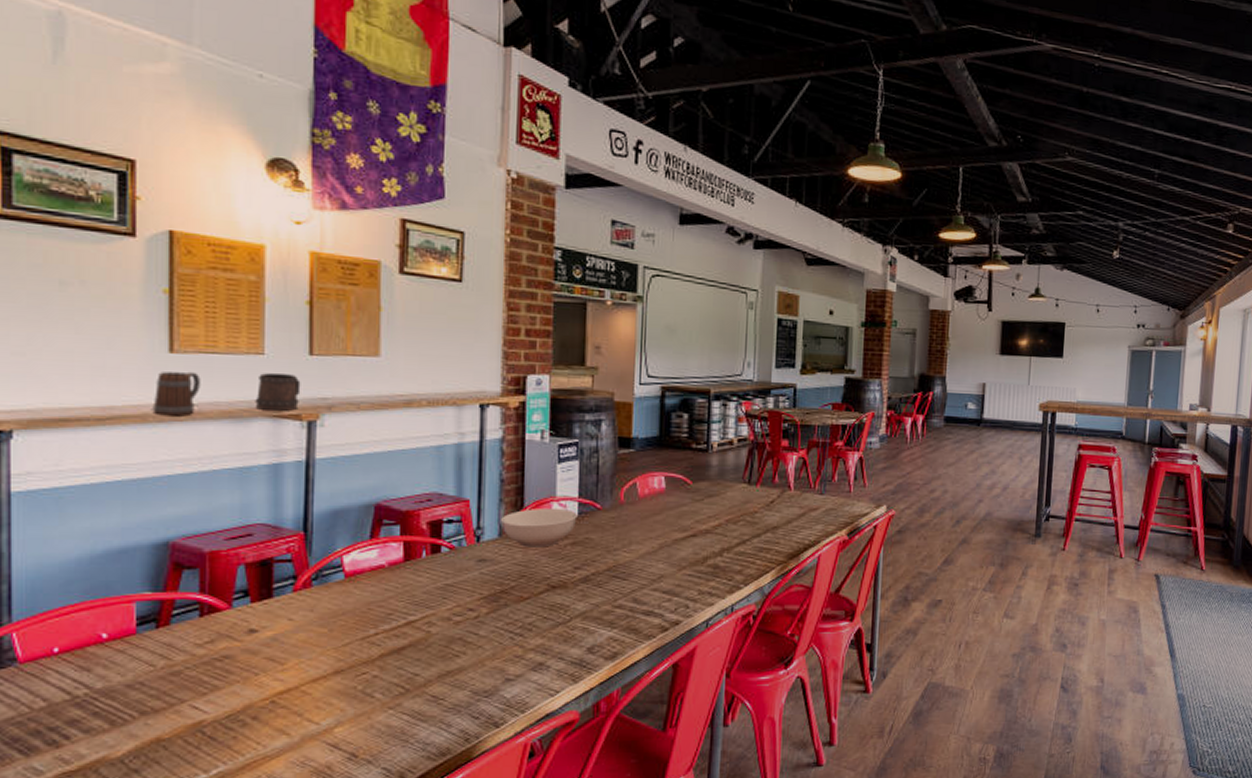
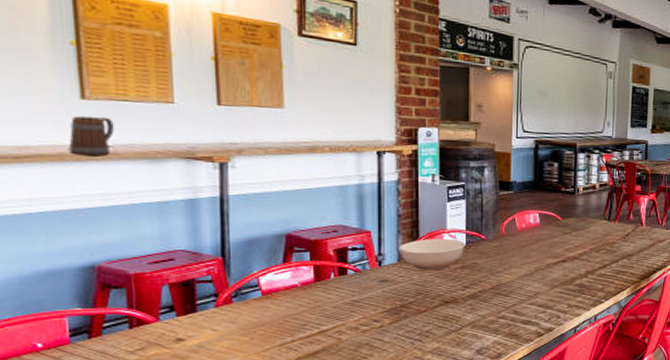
beer mug: present [255,373,301,411] -> none [168,120,211,154]

